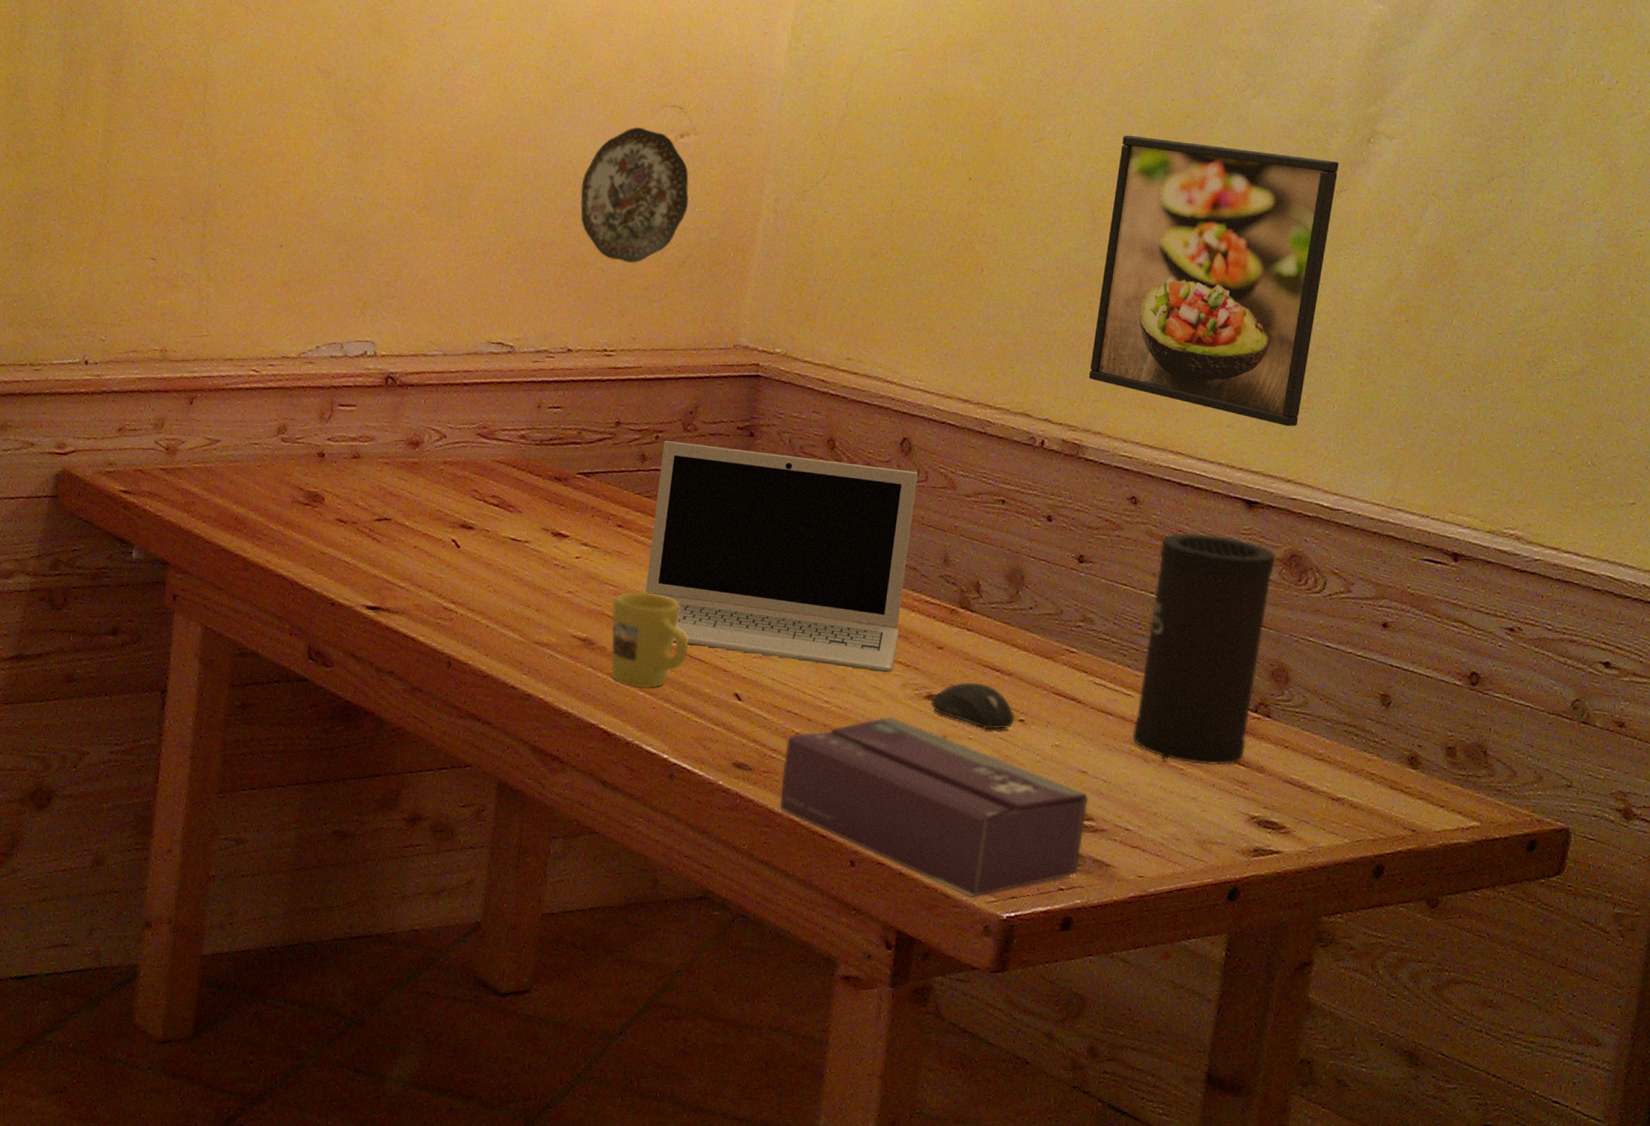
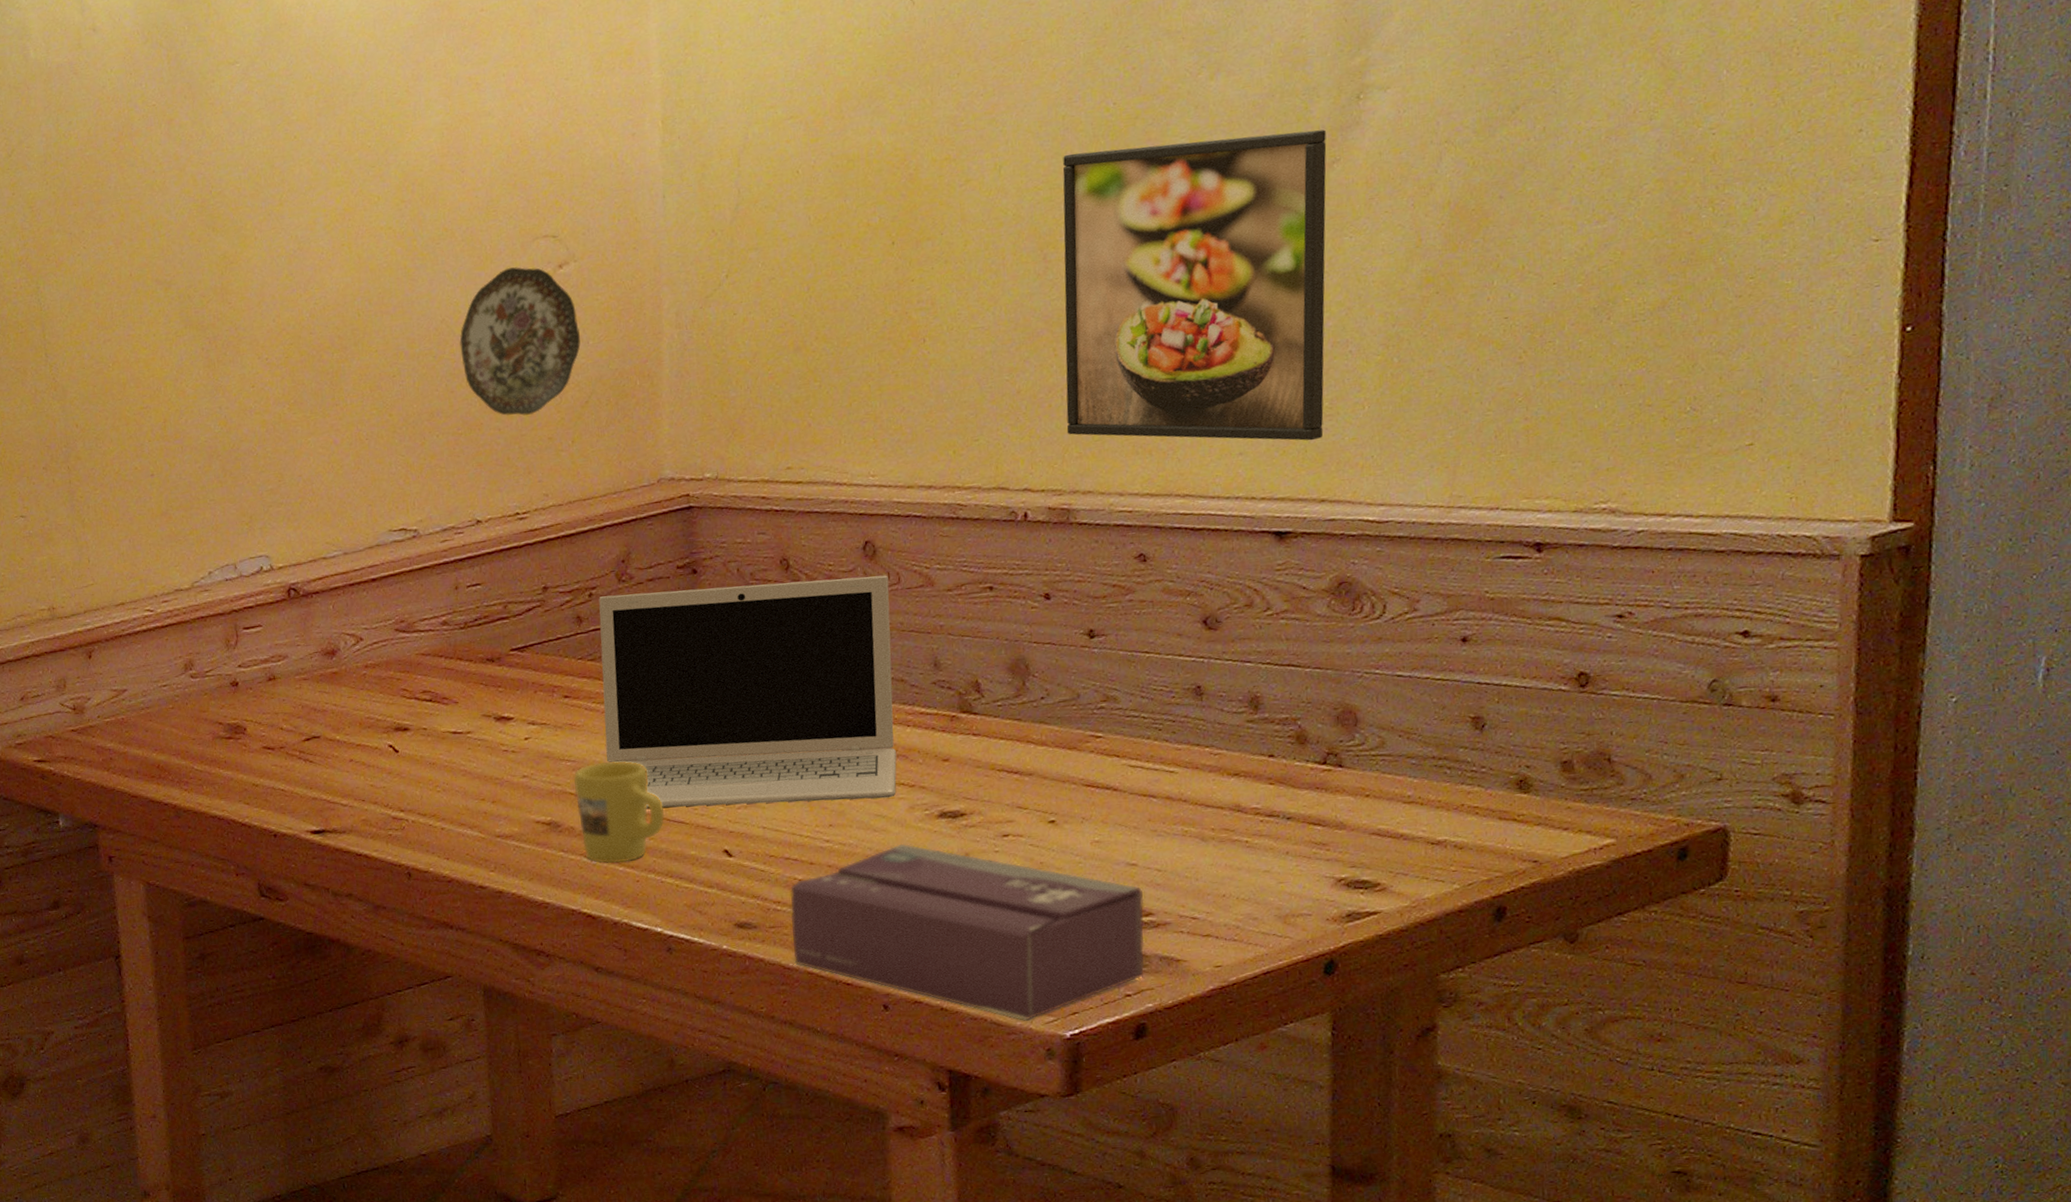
computer mouse: present [930,682,1016,730] -> none [944,789,1045,839]
speaker: present [1132,533,1276,766] -> none [1181,576,1322,837]

